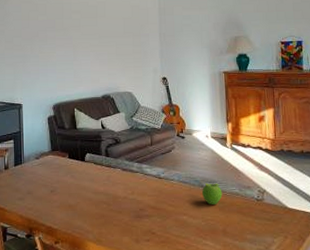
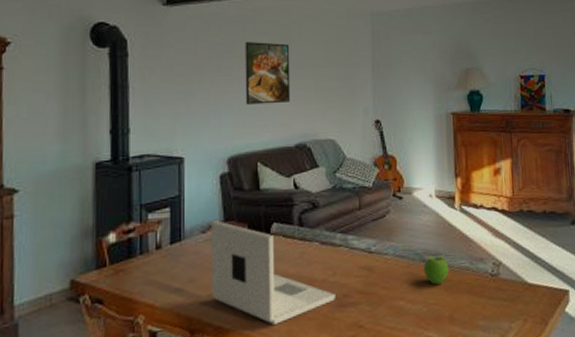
laptop: none [42,150,134,228] -> present [211,220,335,325]
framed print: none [64,19,98,66] -> present [245,42,291,105]

